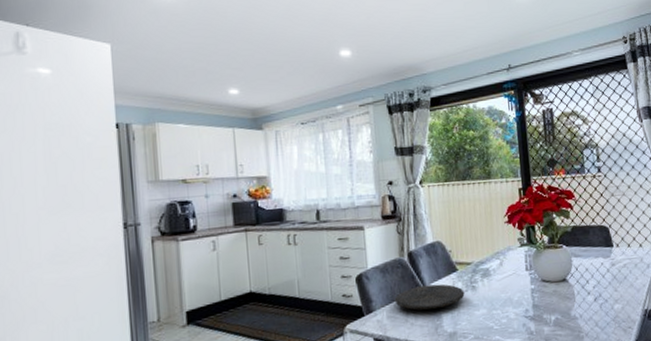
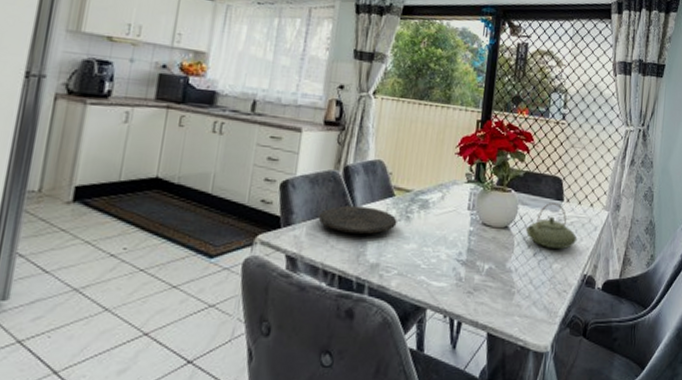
teapot: none [582,250,633,292] -> present [525,203,578,250]

